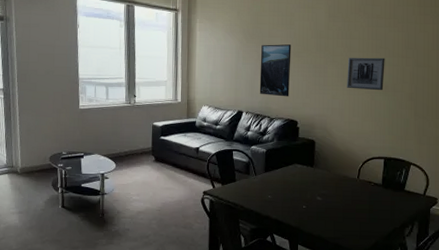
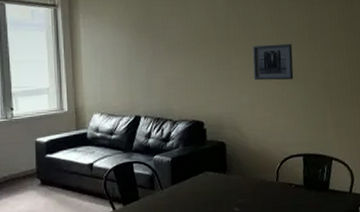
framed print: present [259,44,292,97] -> none [156,36,192,96]

